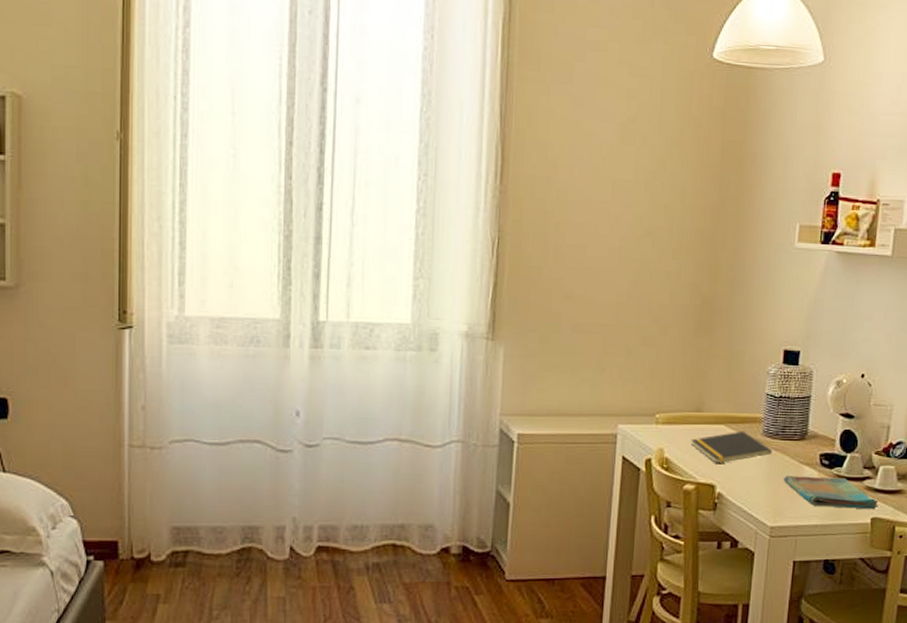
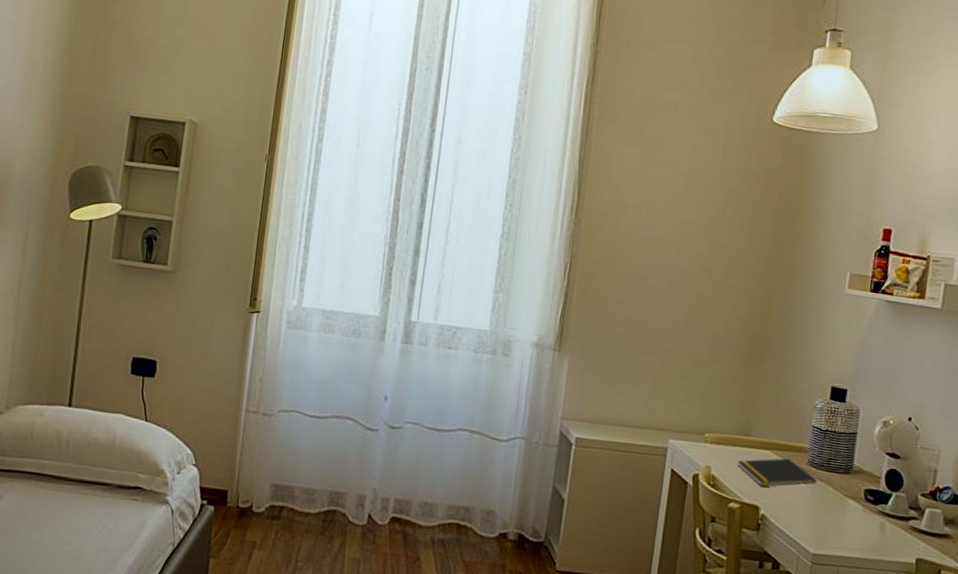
dish towel: present [784,476,879,510] -> none [827,506,924,551]

